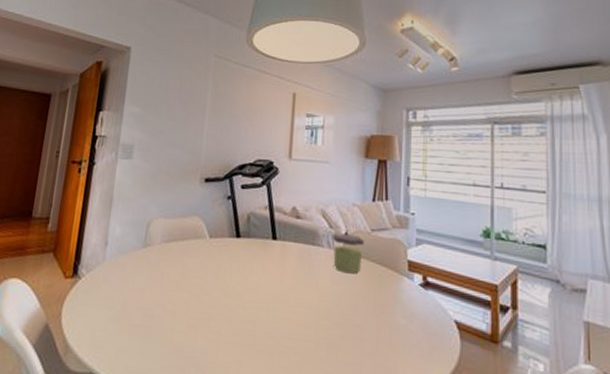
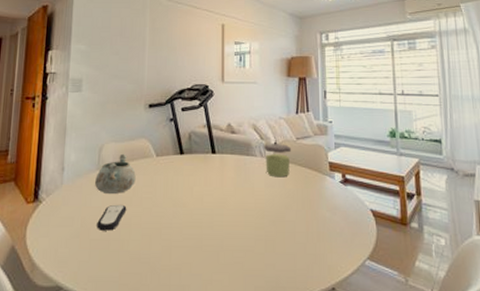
remote control: none [138,288,173,317] -> present [97,204,127,231]
decorative bowl: none [140,231,186,277] -> present [95,153,136,195]

